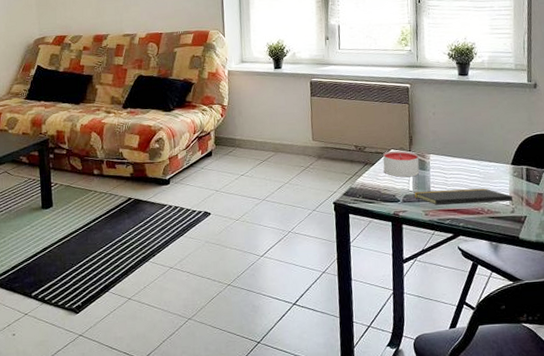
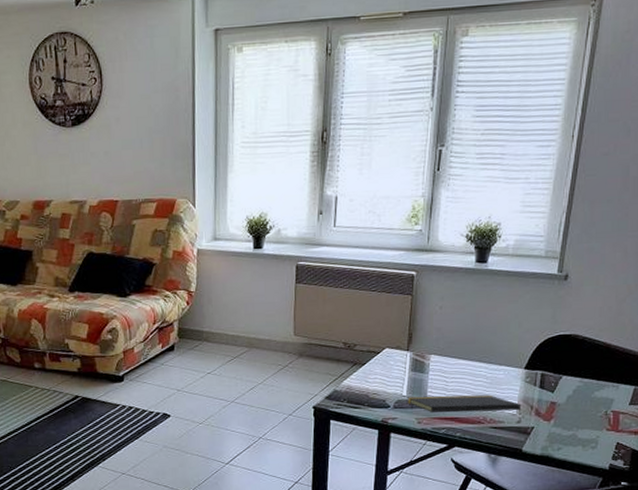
candle: present [383,150,420,178] -> none [375,349,418,381]

